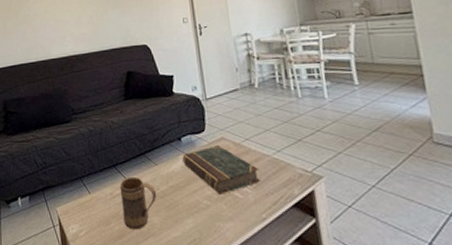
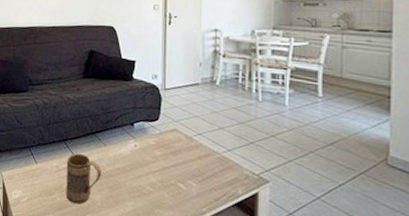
book: present [182,145,260,195] -> none [132,135,206,184]

